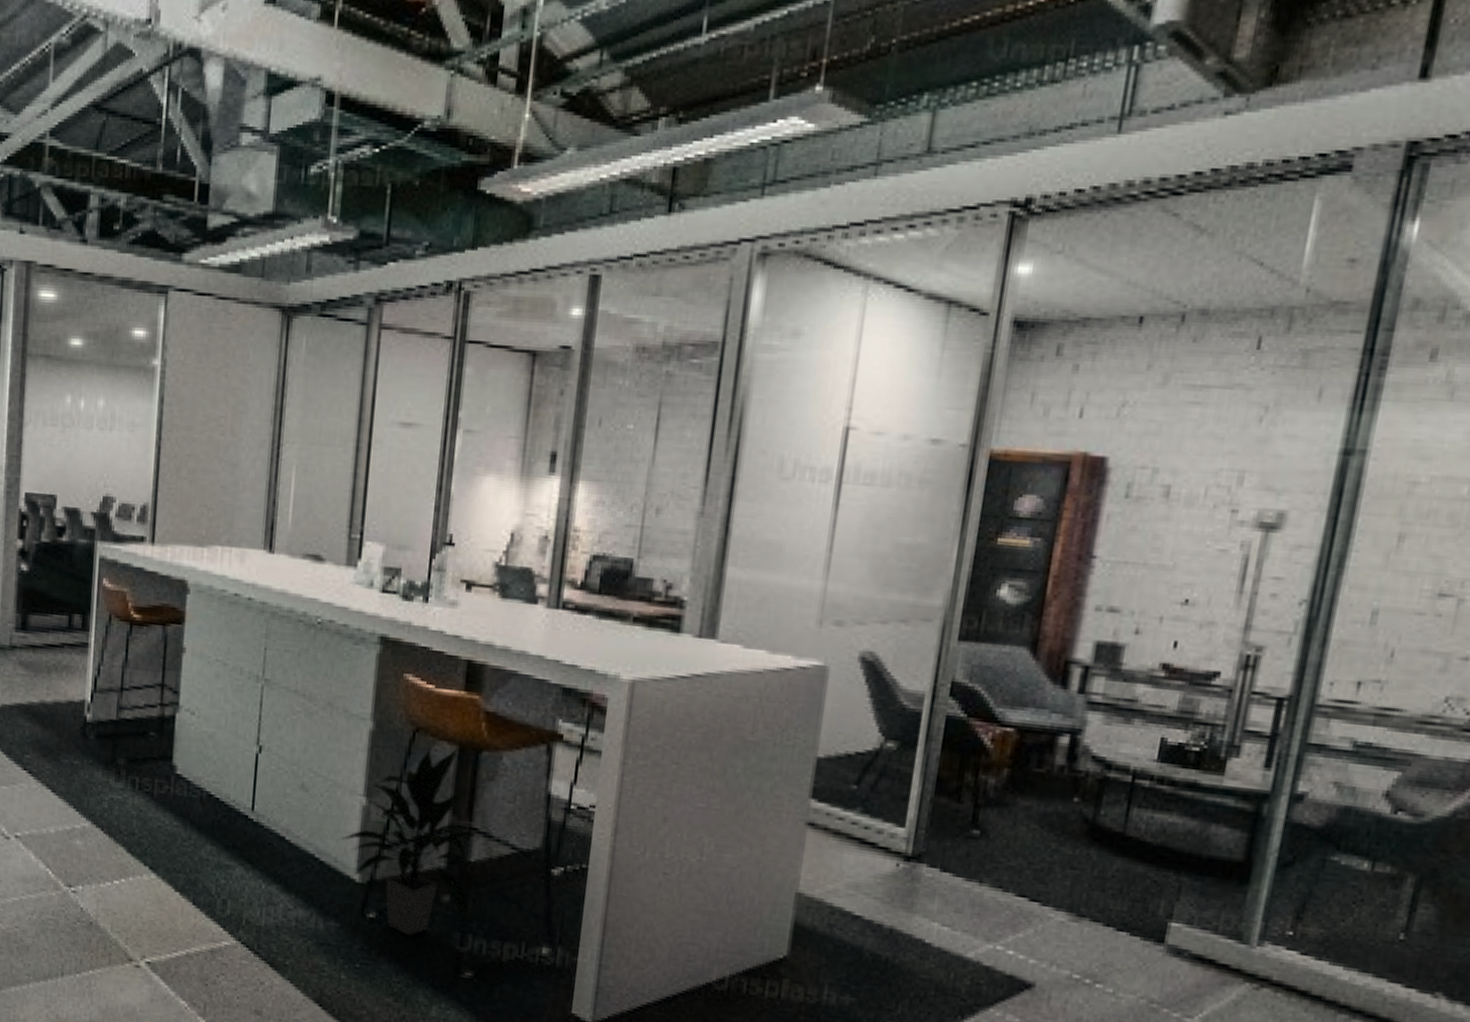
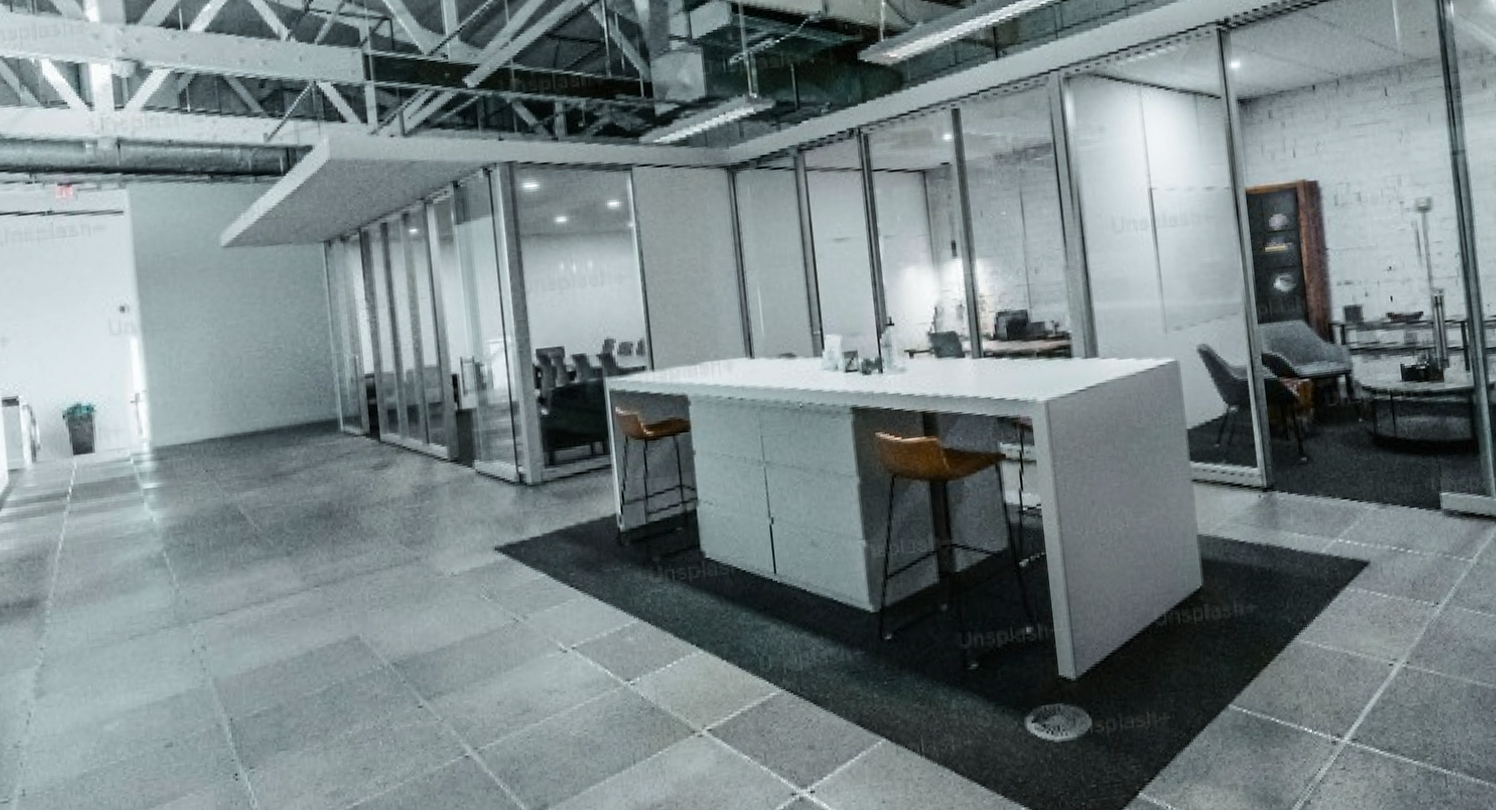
indoor plant: present [340,747,482,936] -> none [851,484,965,646]

